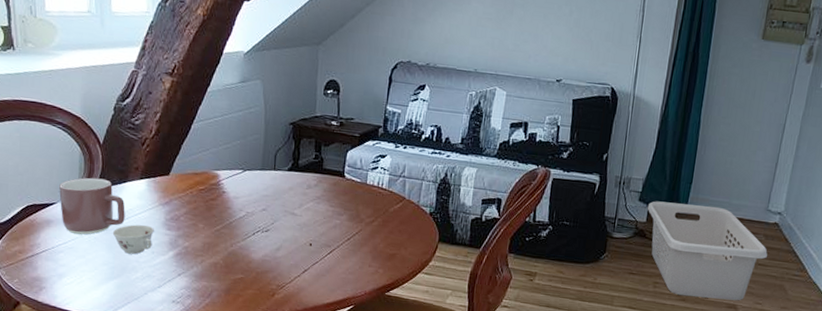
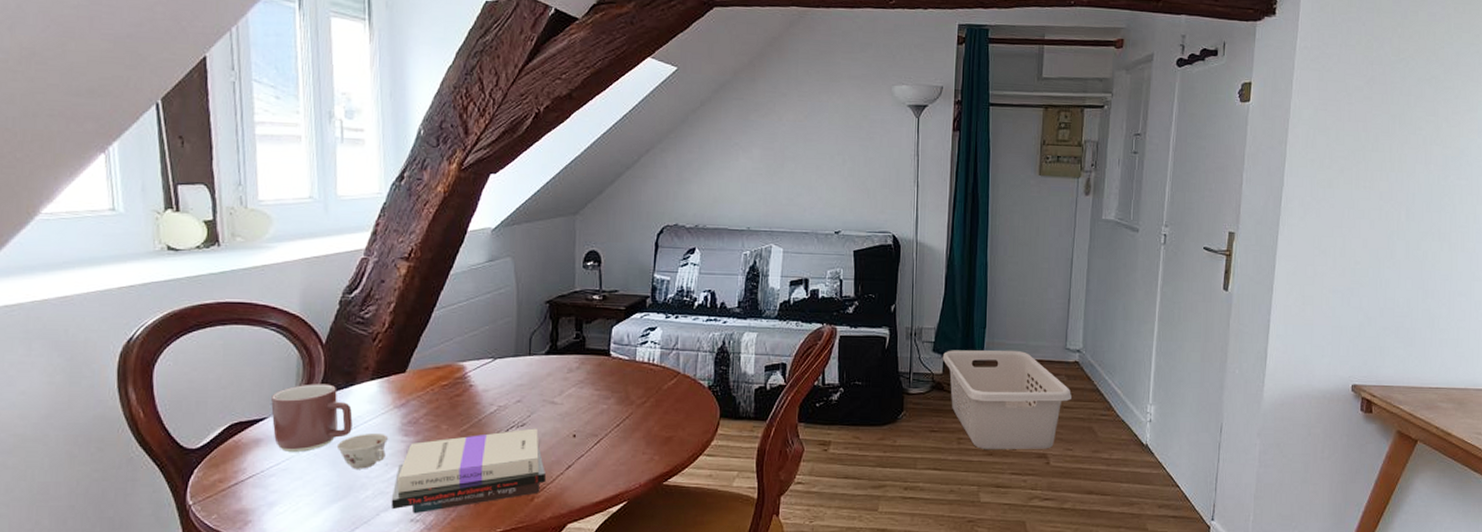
books: none [156,234,285,297] -> present [391,428,546,514]

